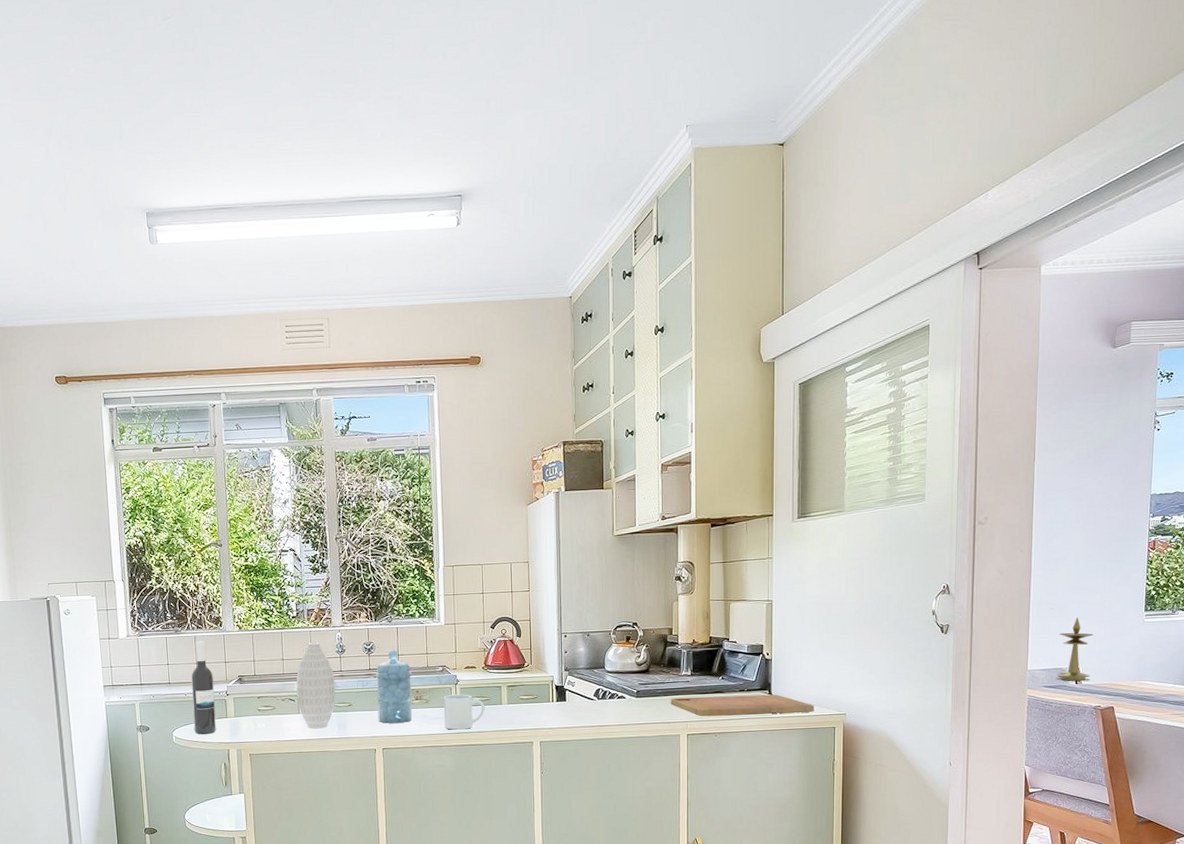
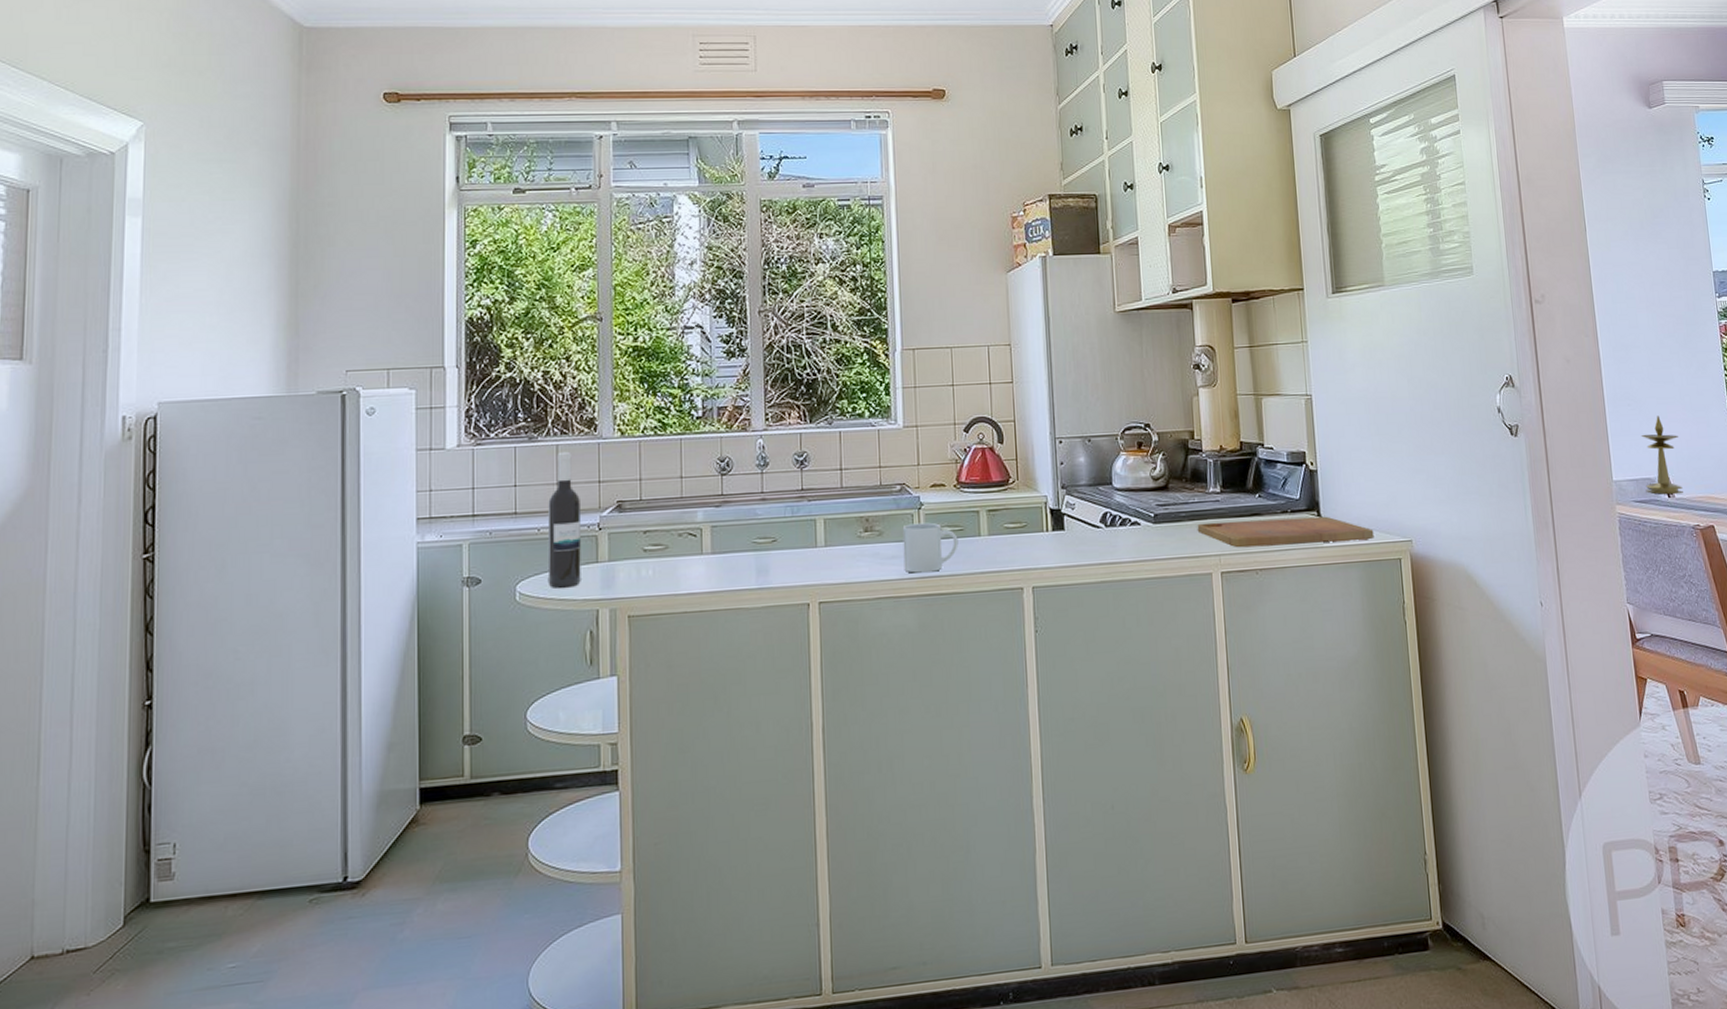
vase: present [296,642,336,729] -> none [699,453,754,576]
canister: present [375,650,413,723] -> none [809,462,861,566]

